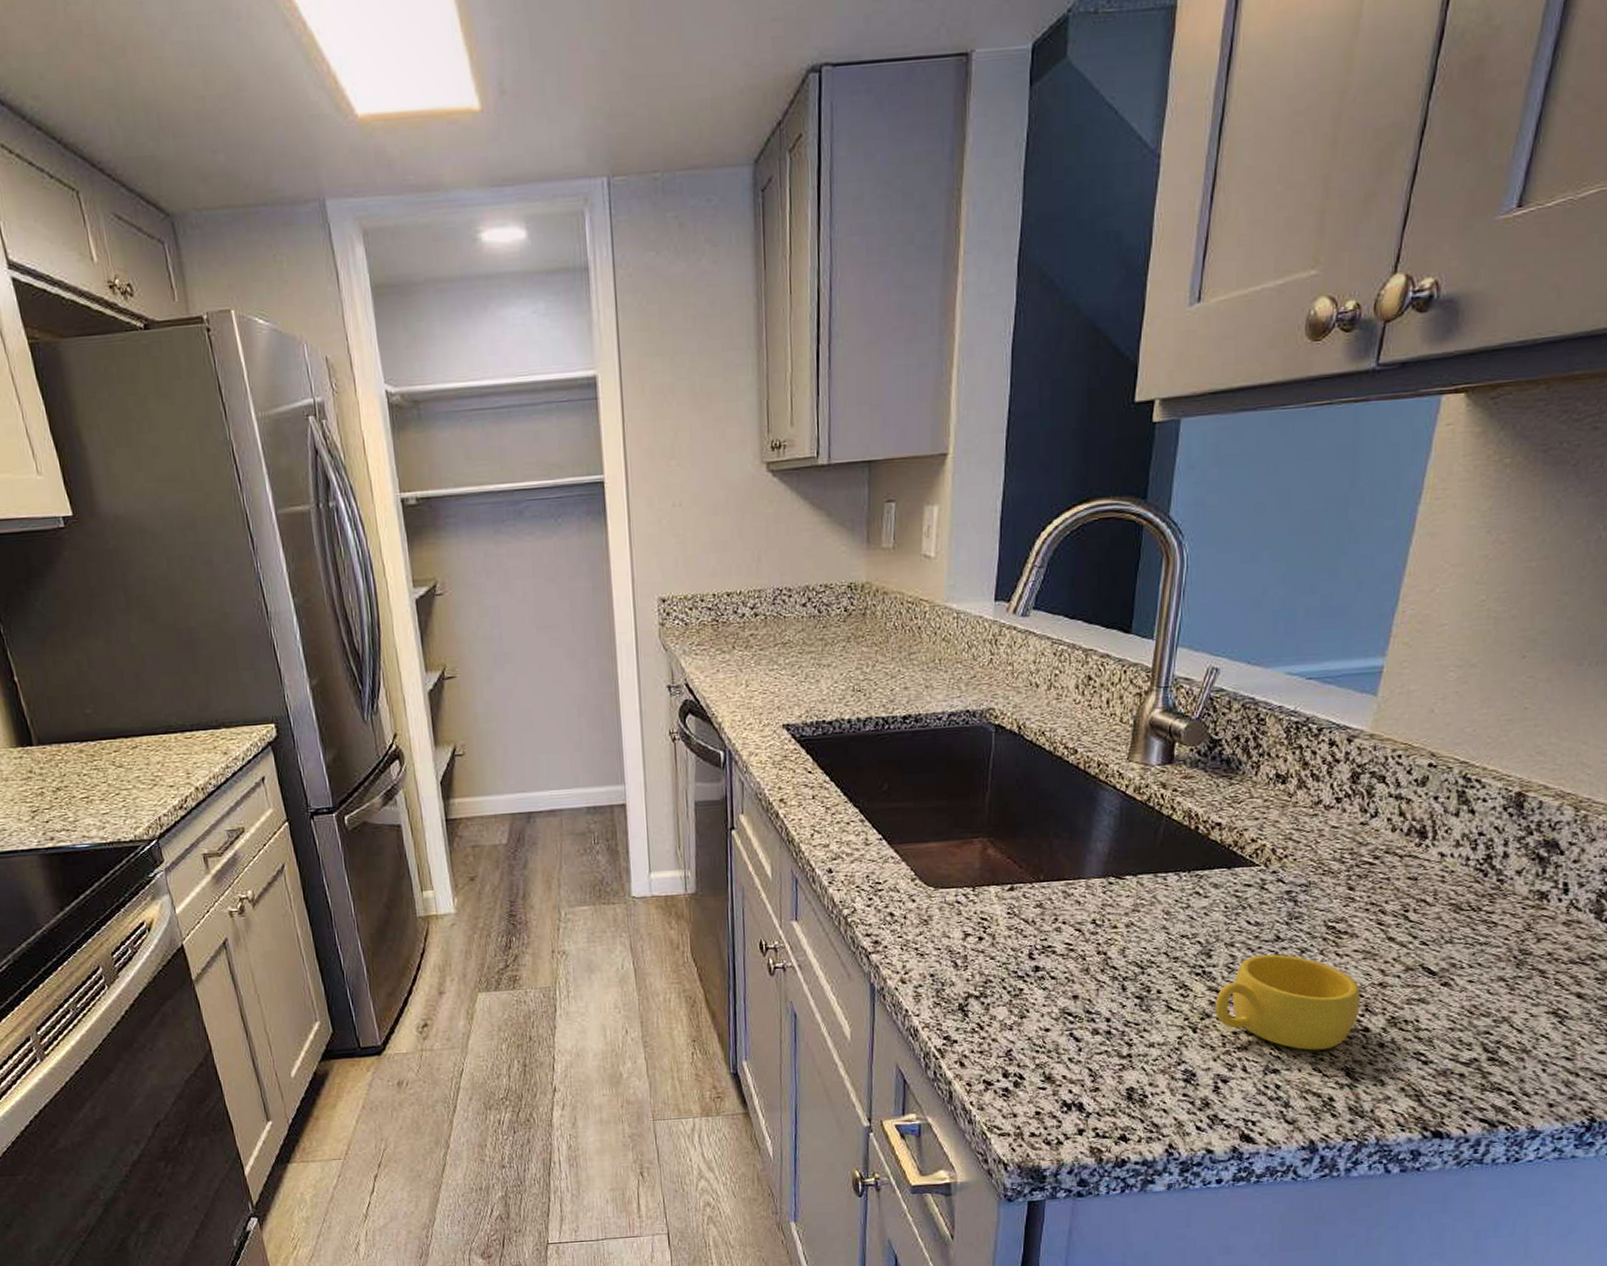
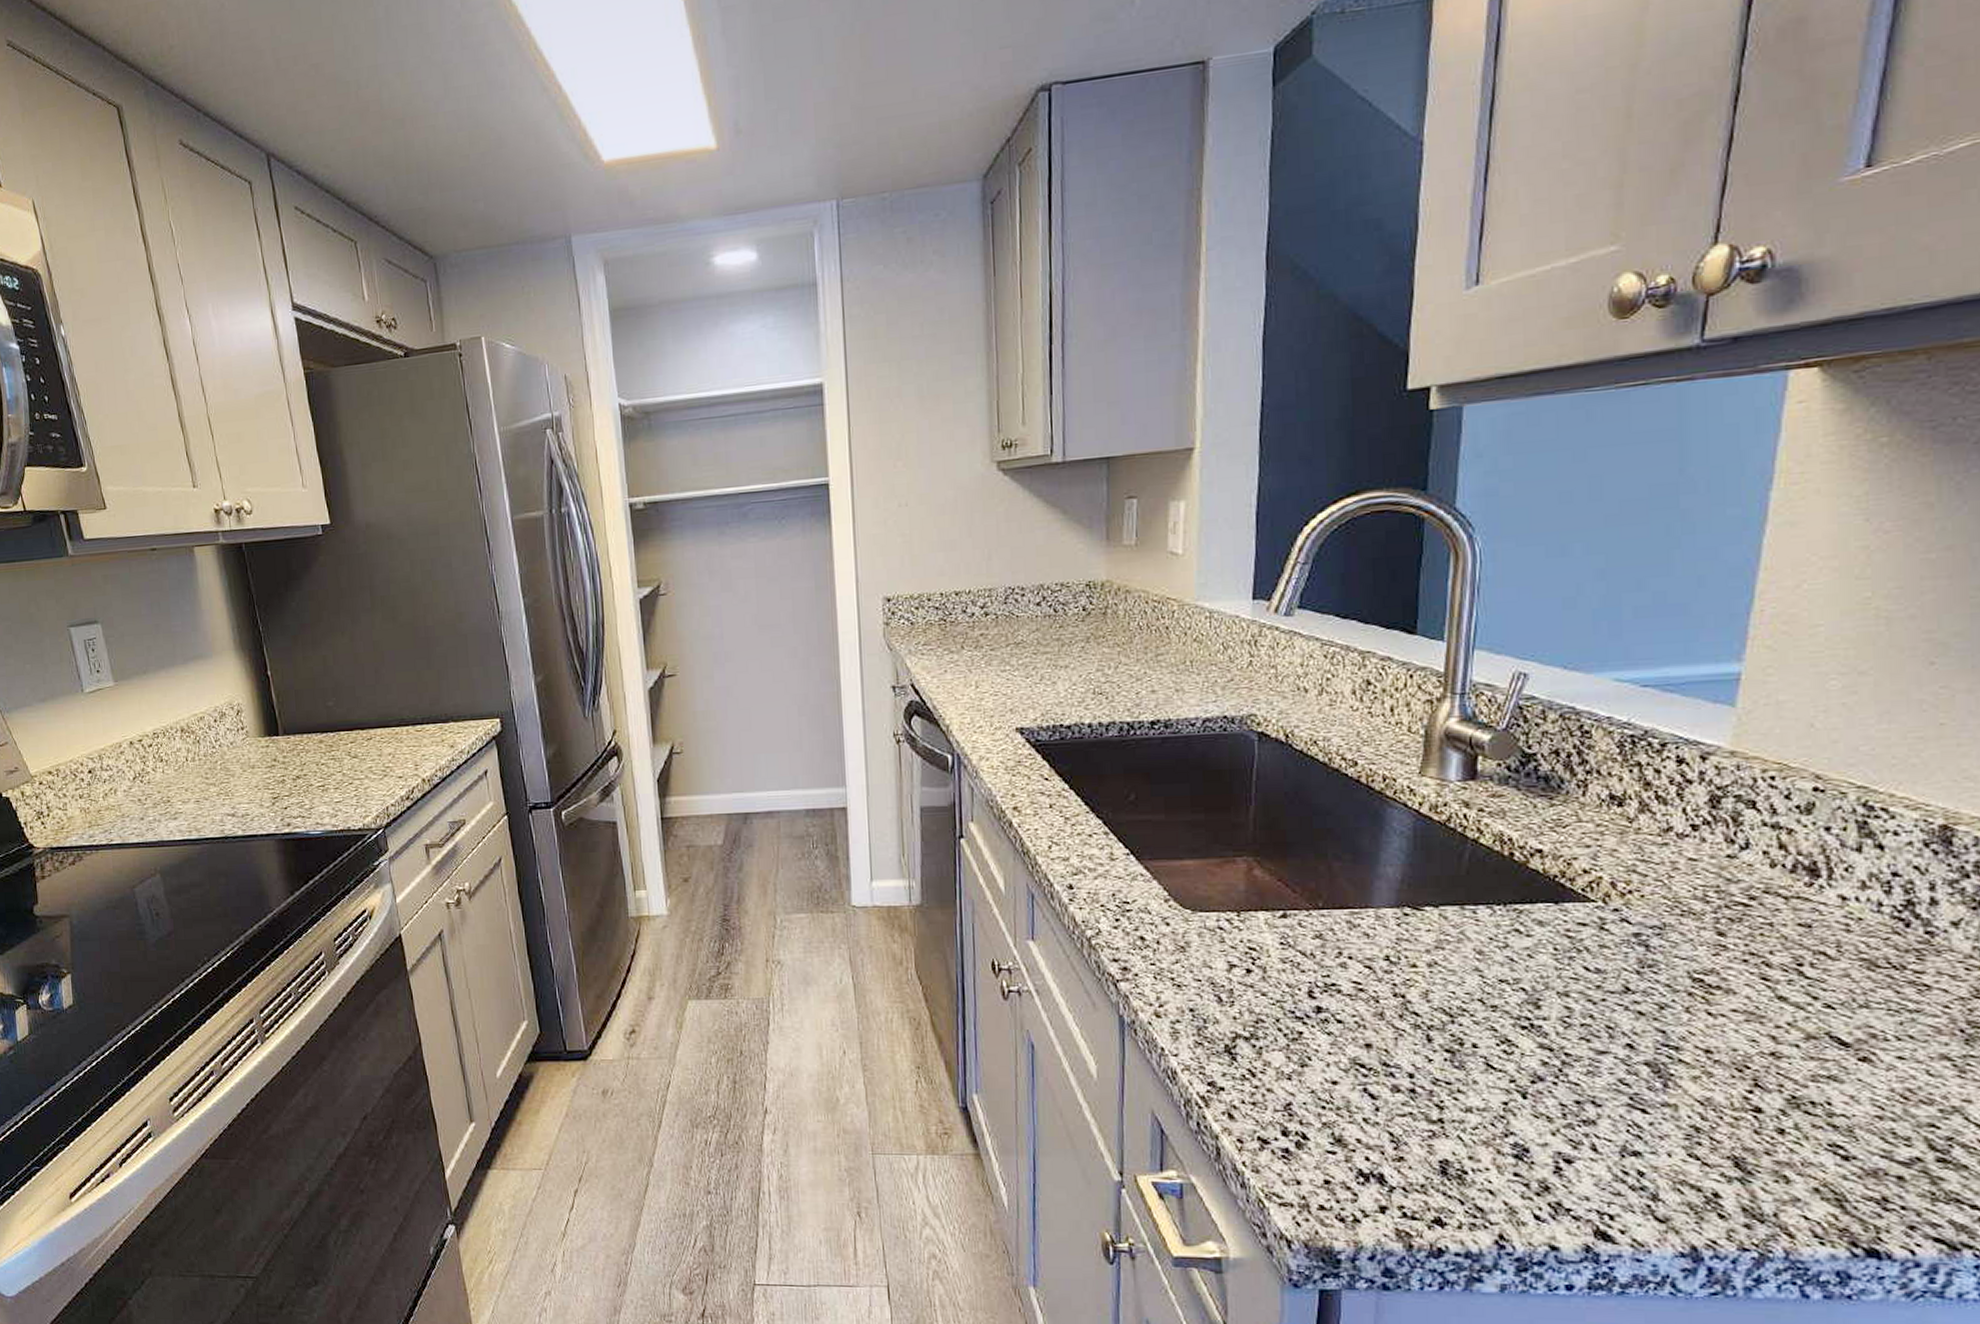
cup: present [1215,954,1360,1051] -> none [1550,1009,1745,1131]

